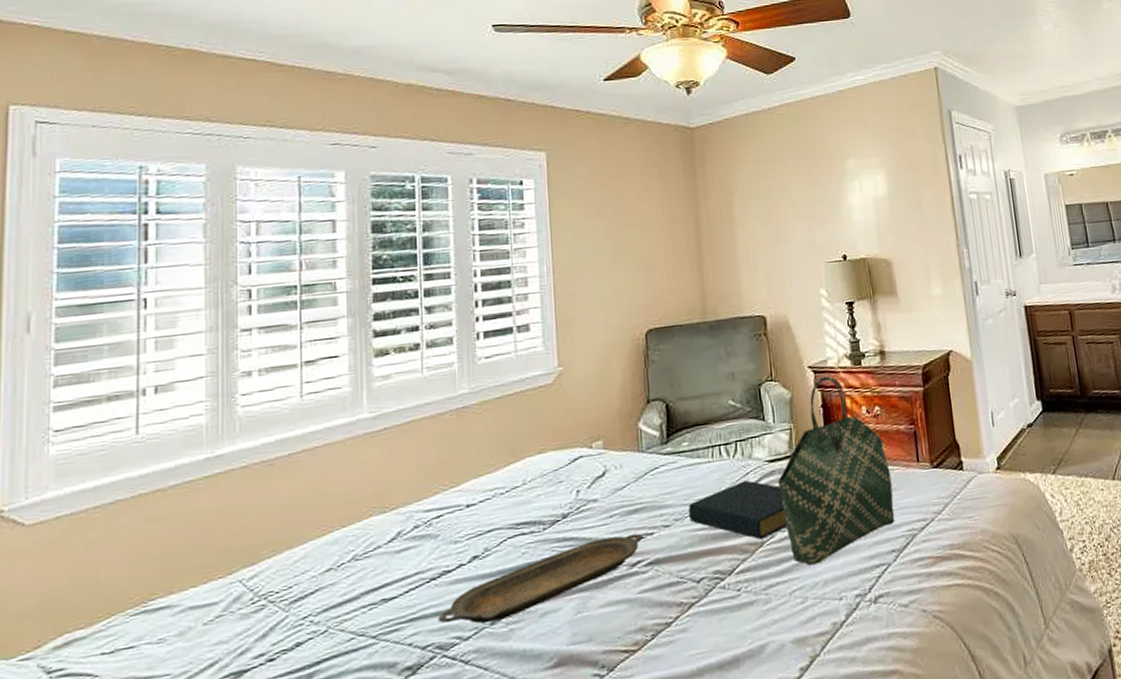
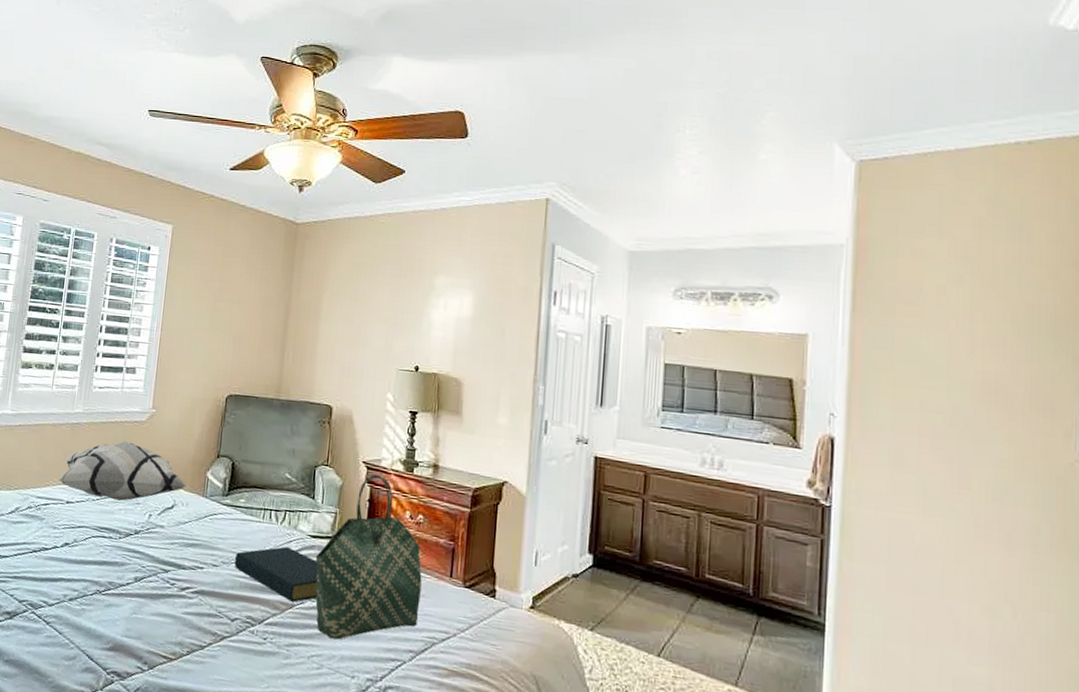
serving tray: present [437,533,644,624] -> none [33,558,196,600]
decorative pillow: none [452,412,618,489] -> present [60,441,187,501]

